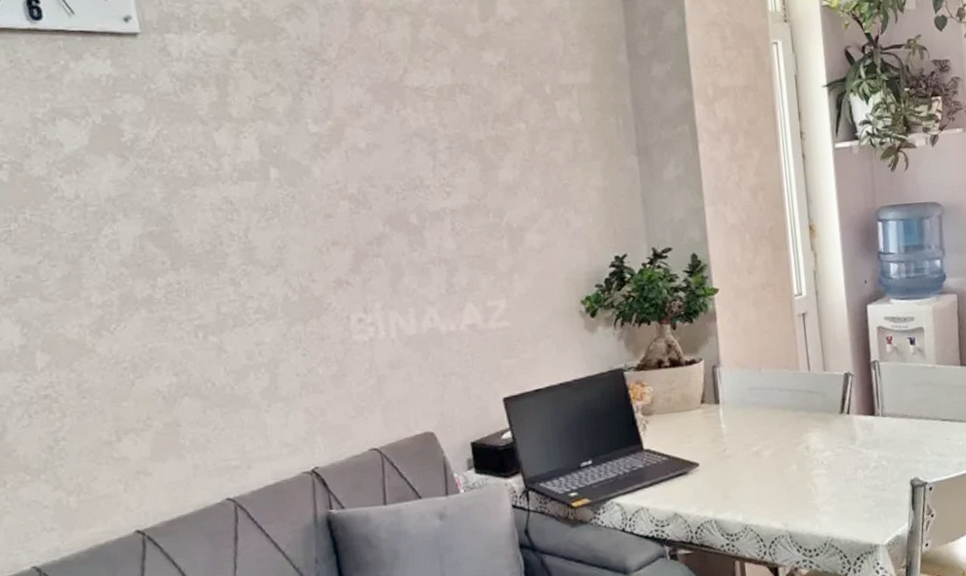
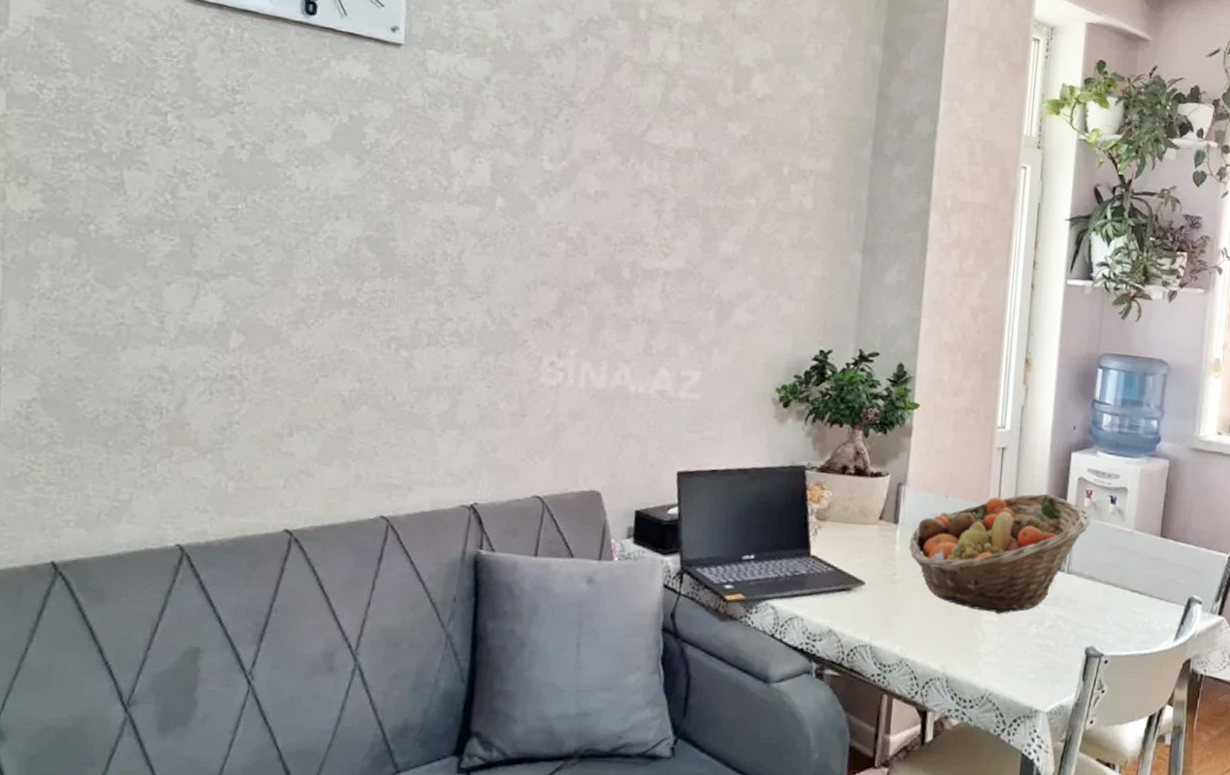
fruit basket: none [732,347,895,467] -> present [908,493,1091,614]

